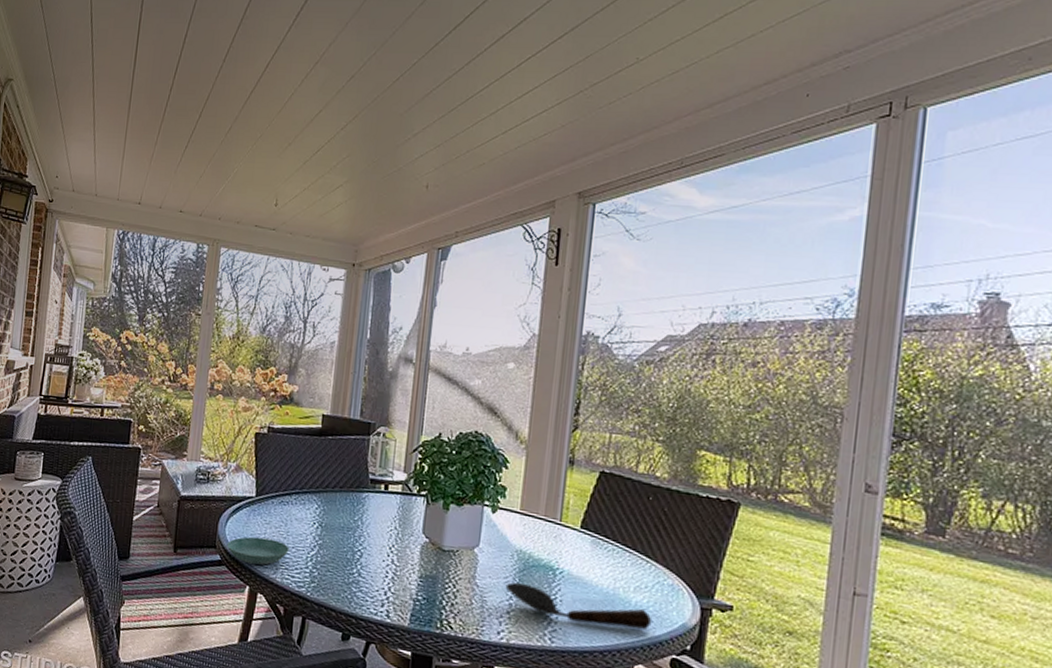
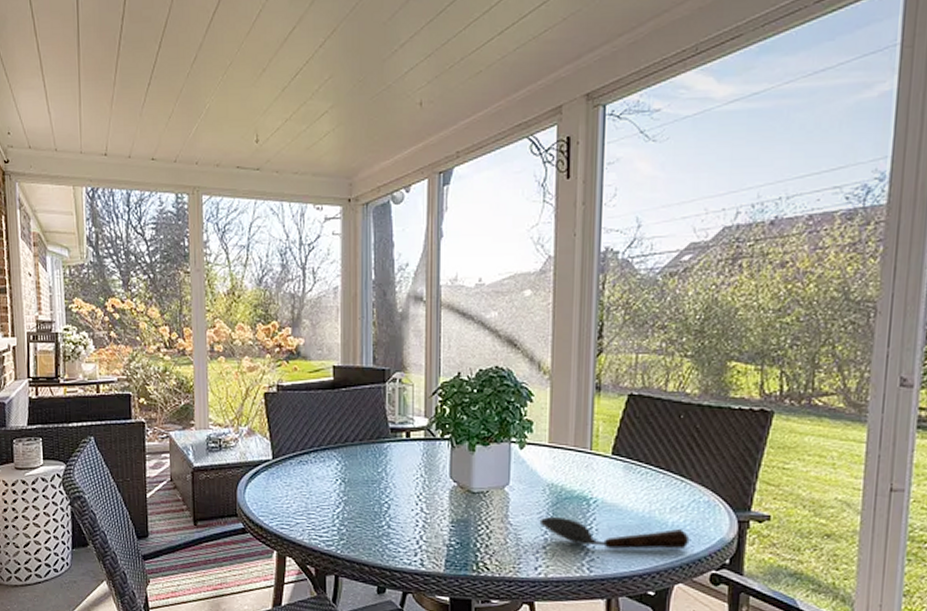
saucer: present [226,536,289,565] -> none [248,500,314,528]

